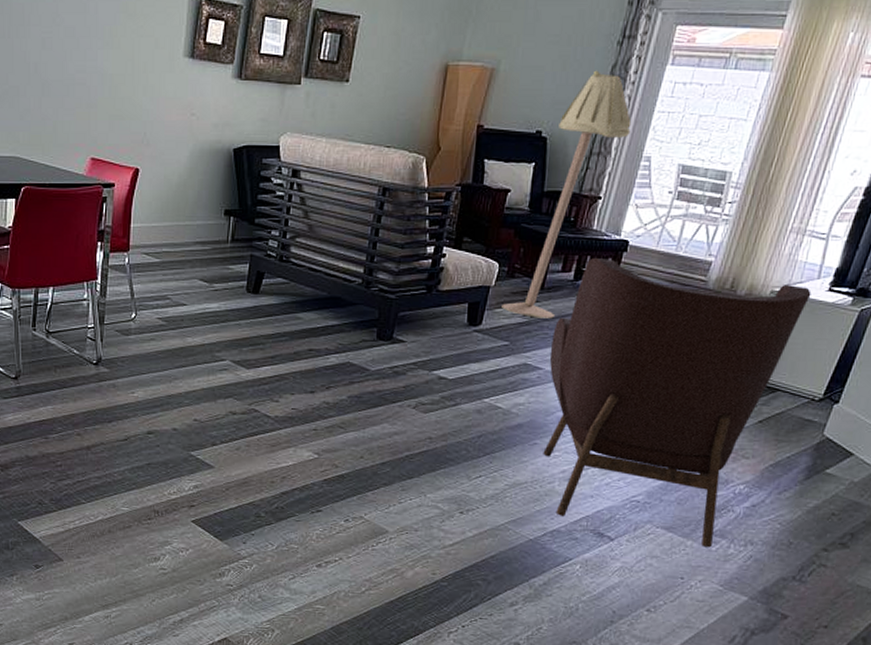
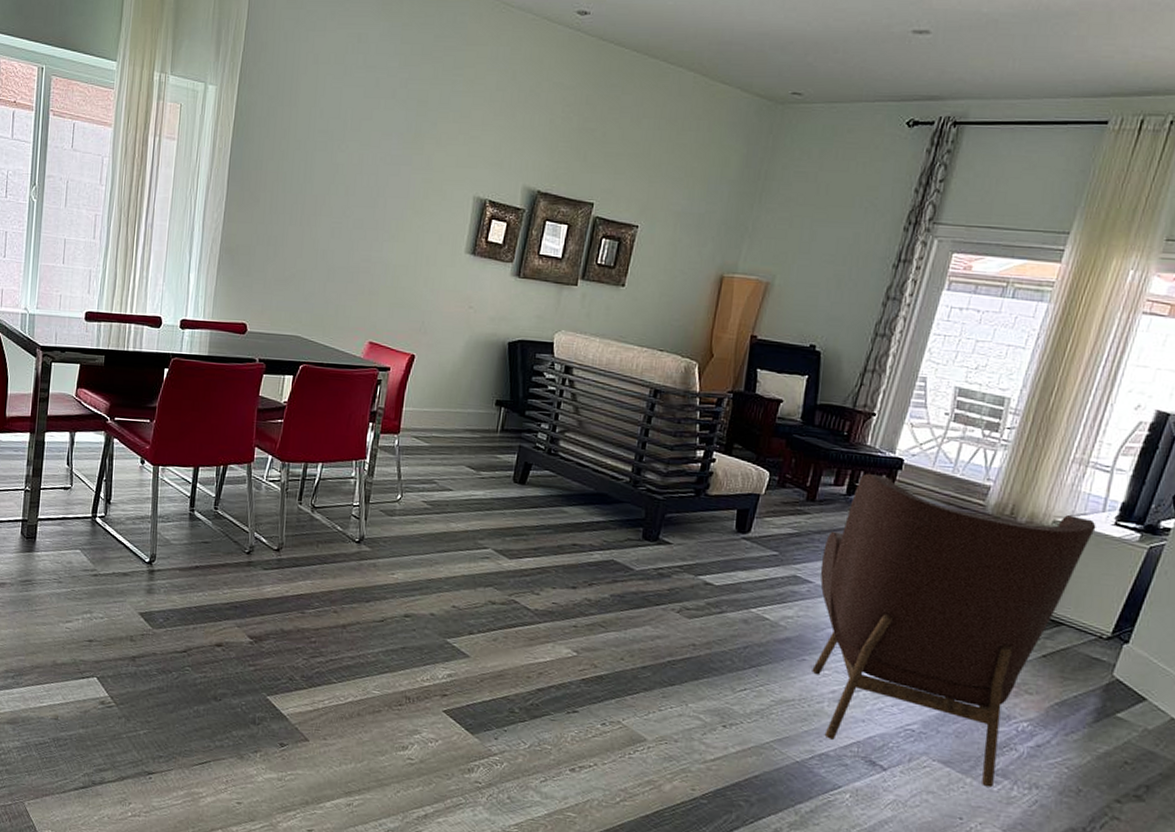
floor lamp: present [502,70,632,319] -> none [771,290,907,532]

